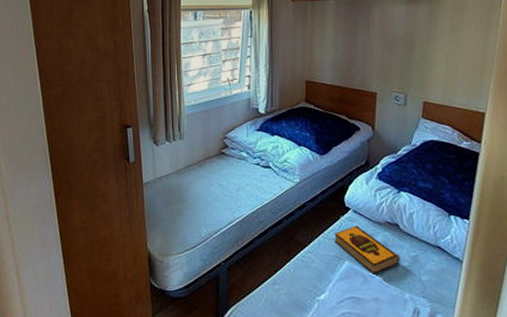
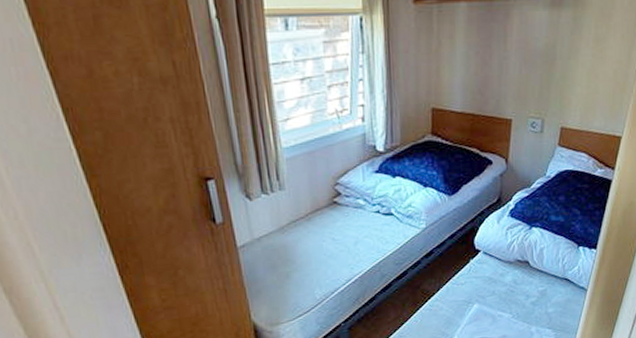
hardback book: present [334,225,400,275] -> none [463,267,529,314]

